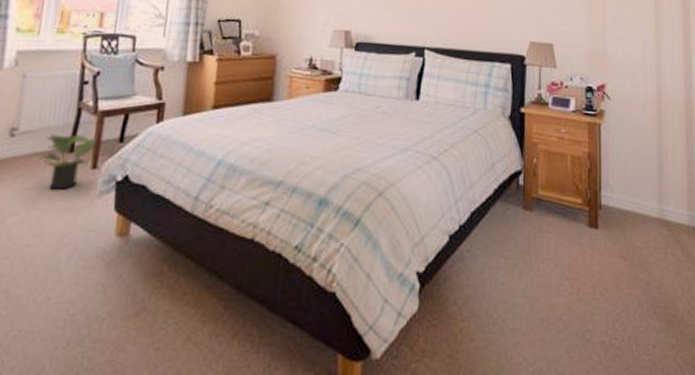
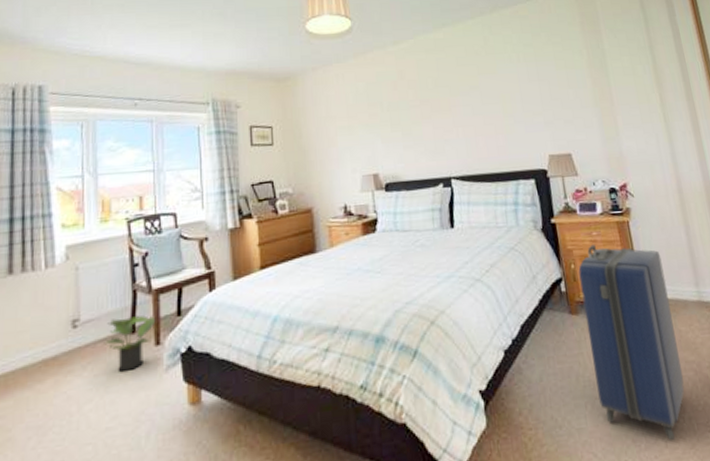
suitcase: none [538,141,630,358] -> present [578,244,685,441]

